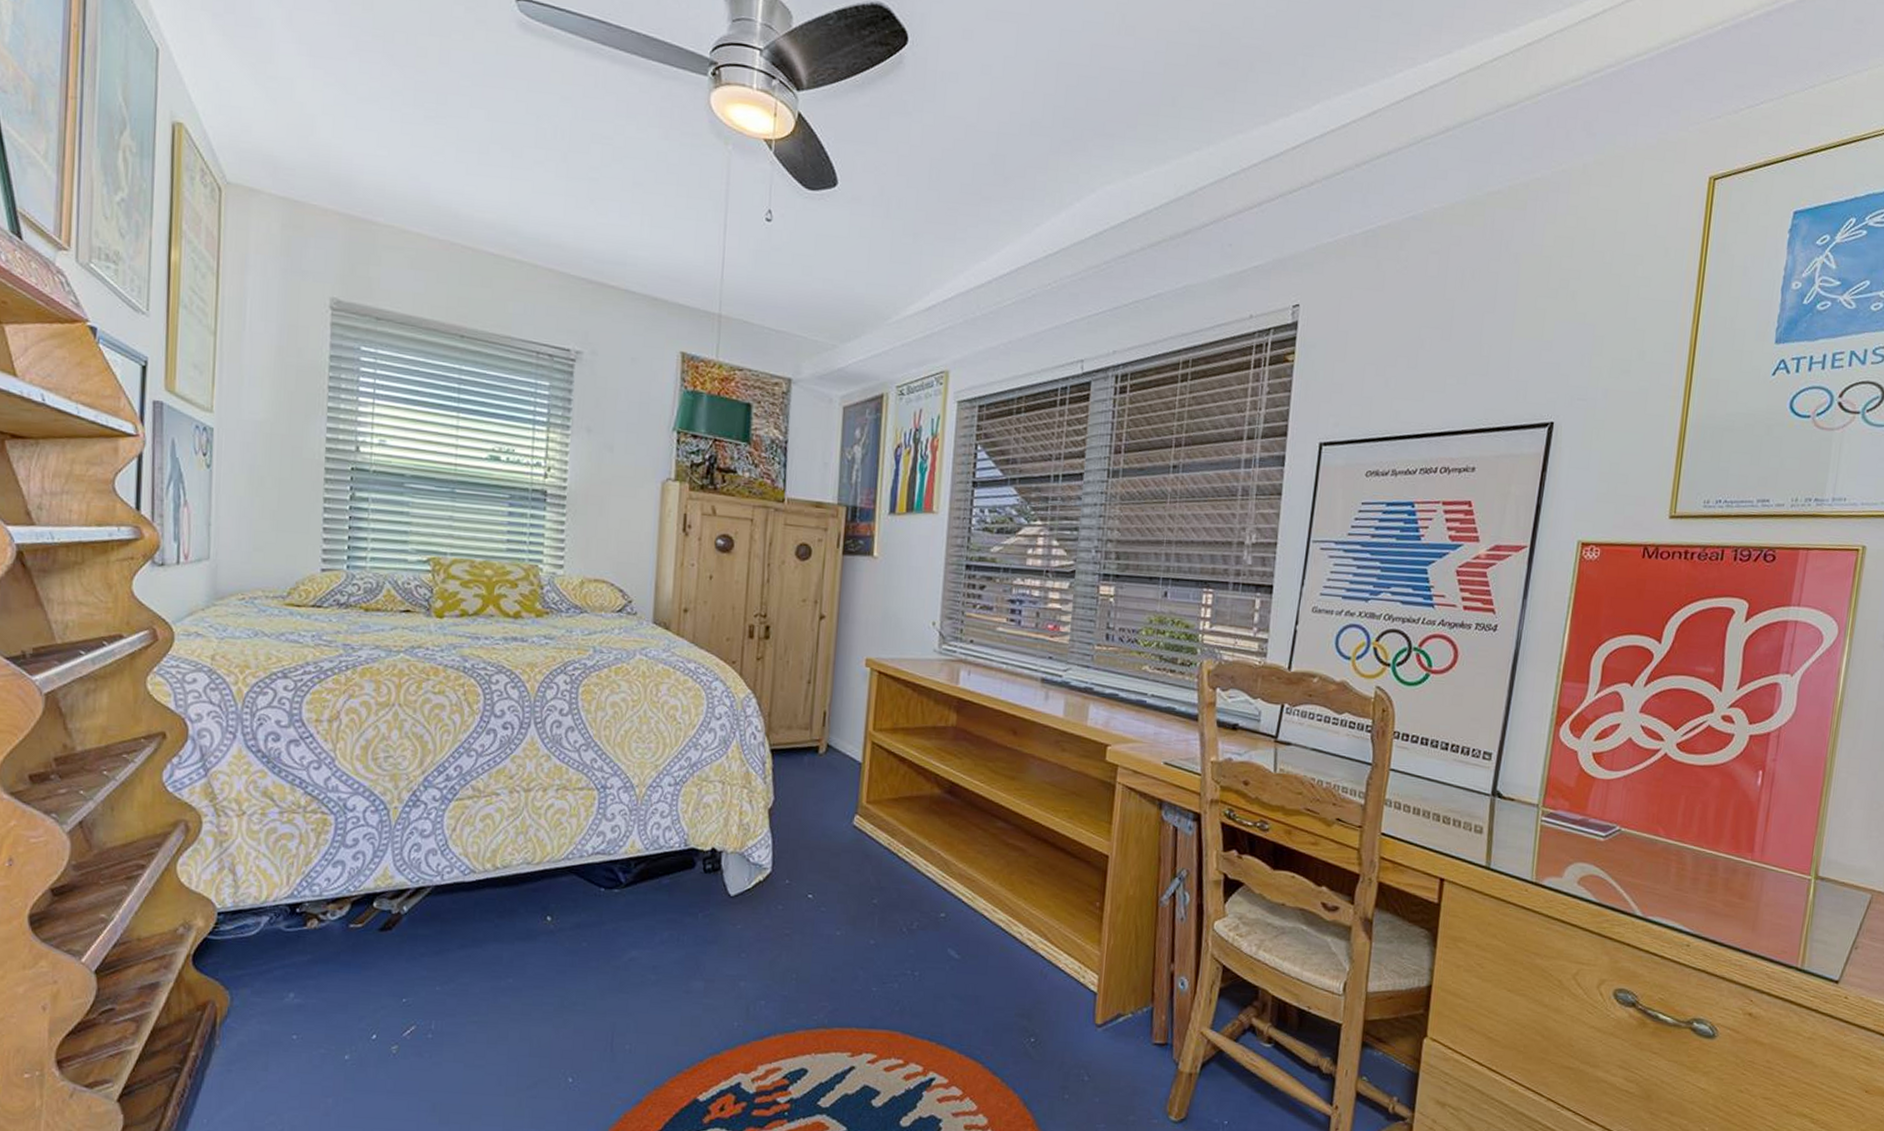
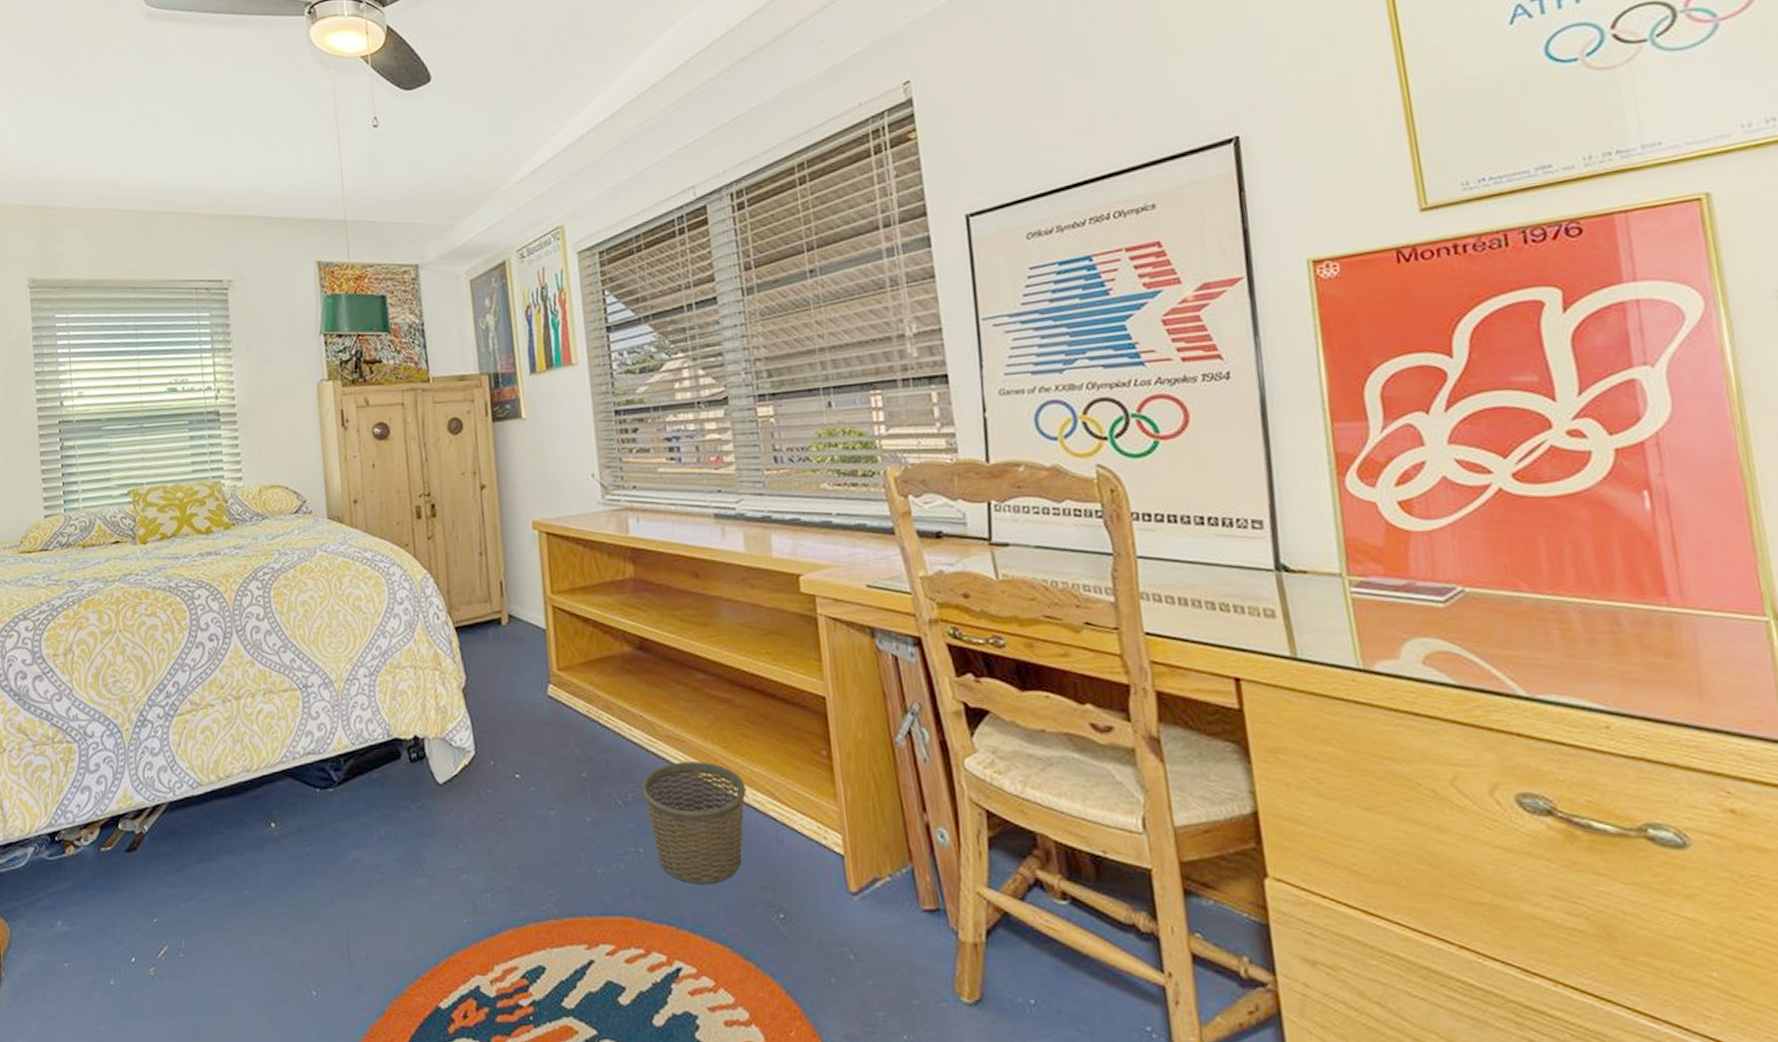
basket: none [927,899,1023,1008] -> present [641,761,746,884]

